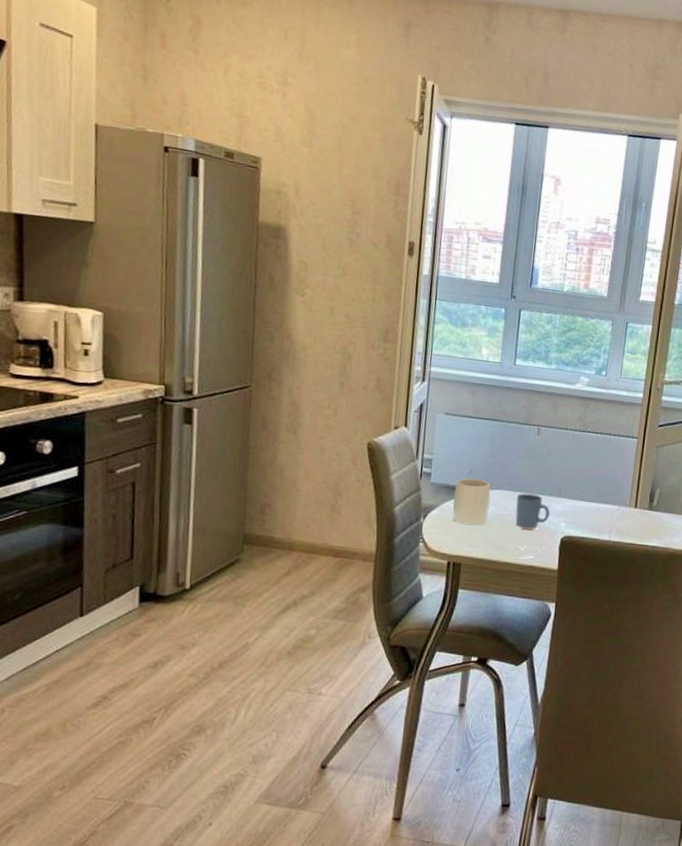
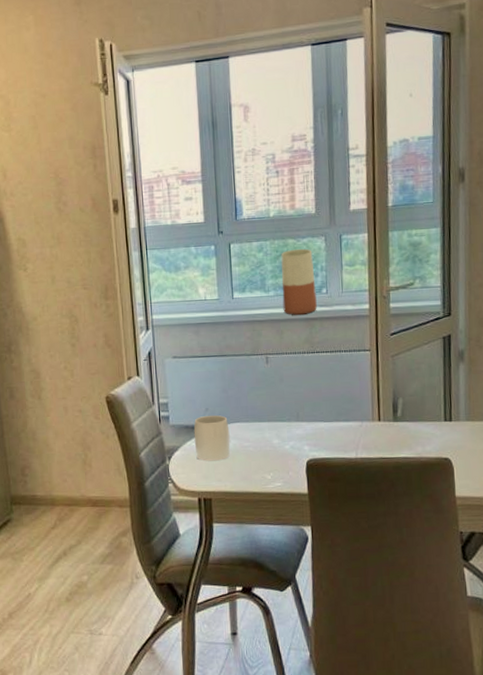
mug: present [515,493,550,530] -> none [255,422,291,458]
vase: none [562,327,599,393] -> present [281,248,317,315]

